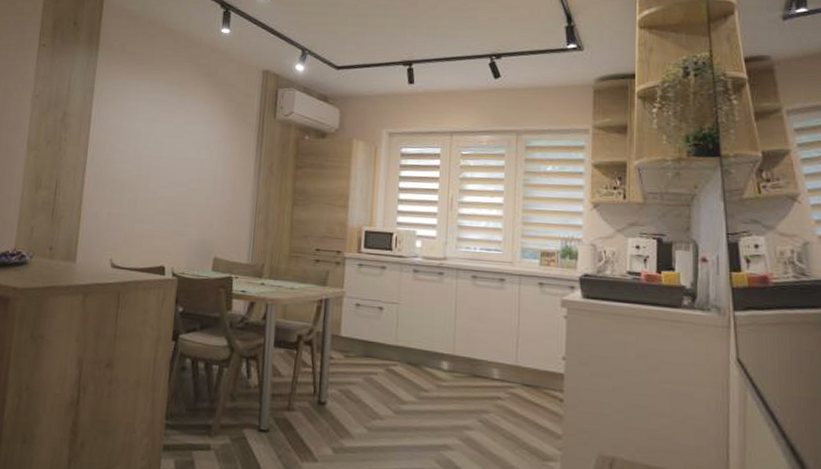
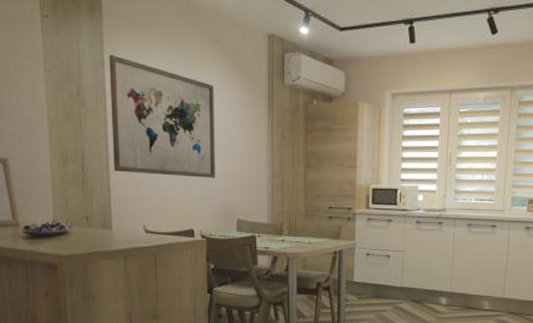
wall art: none [88,83,203,212] -> present [109,55,215,178]

